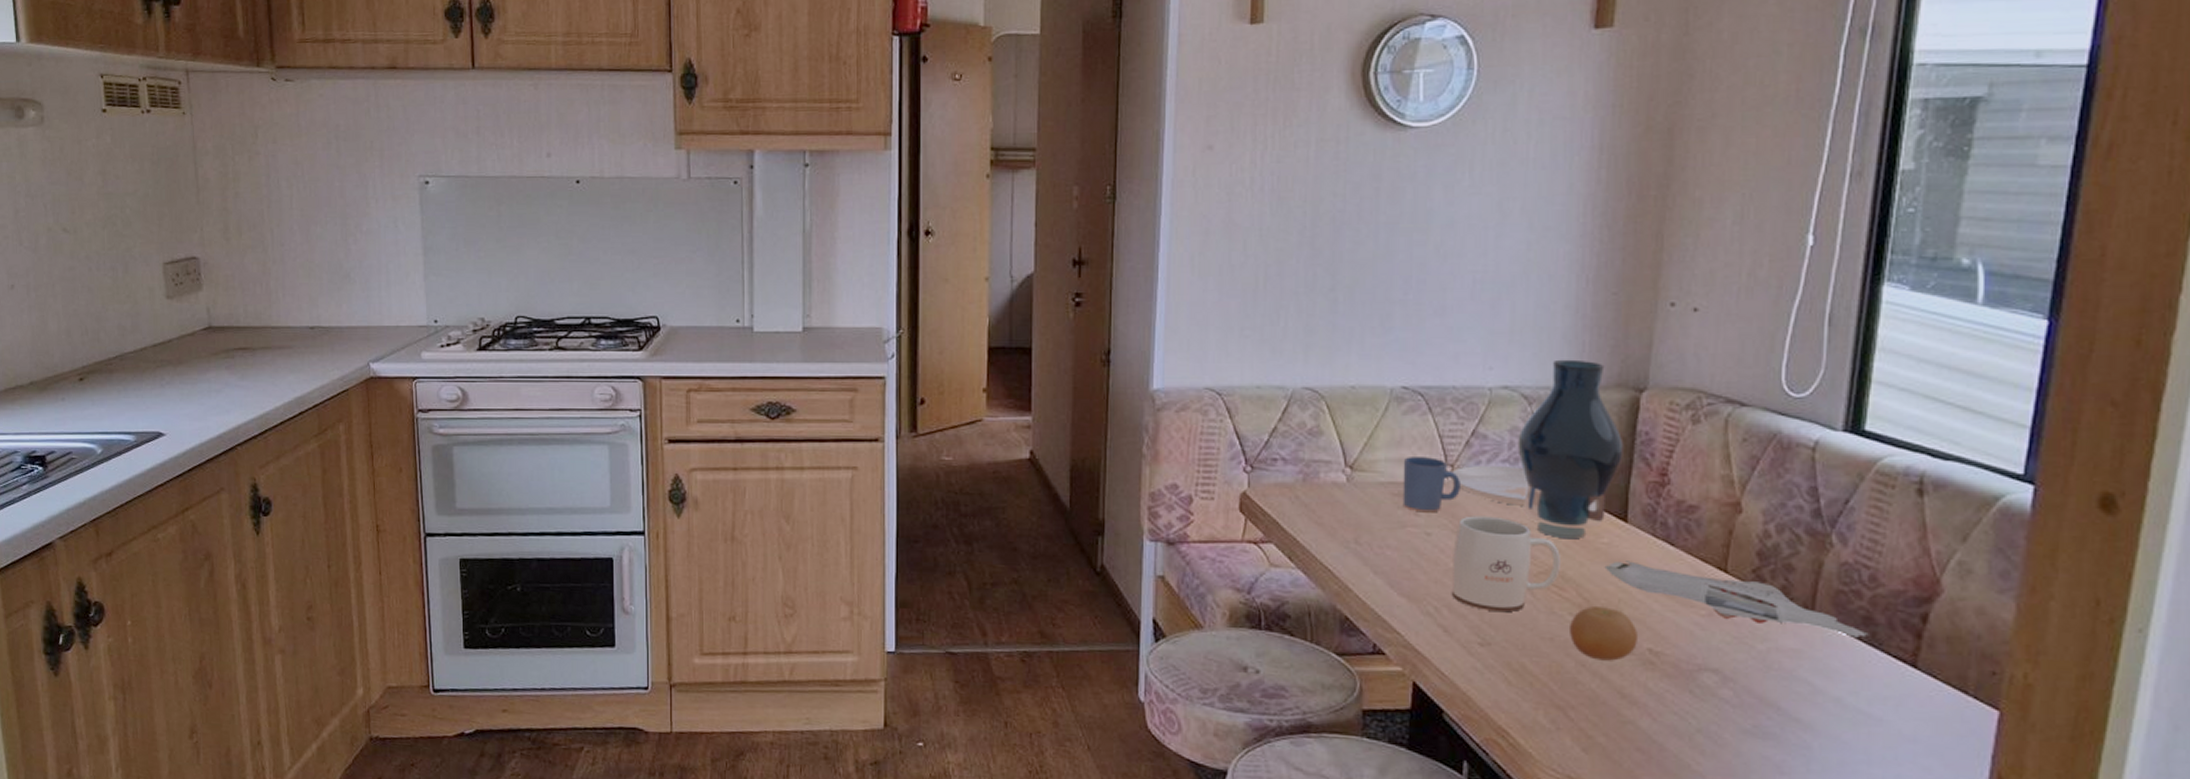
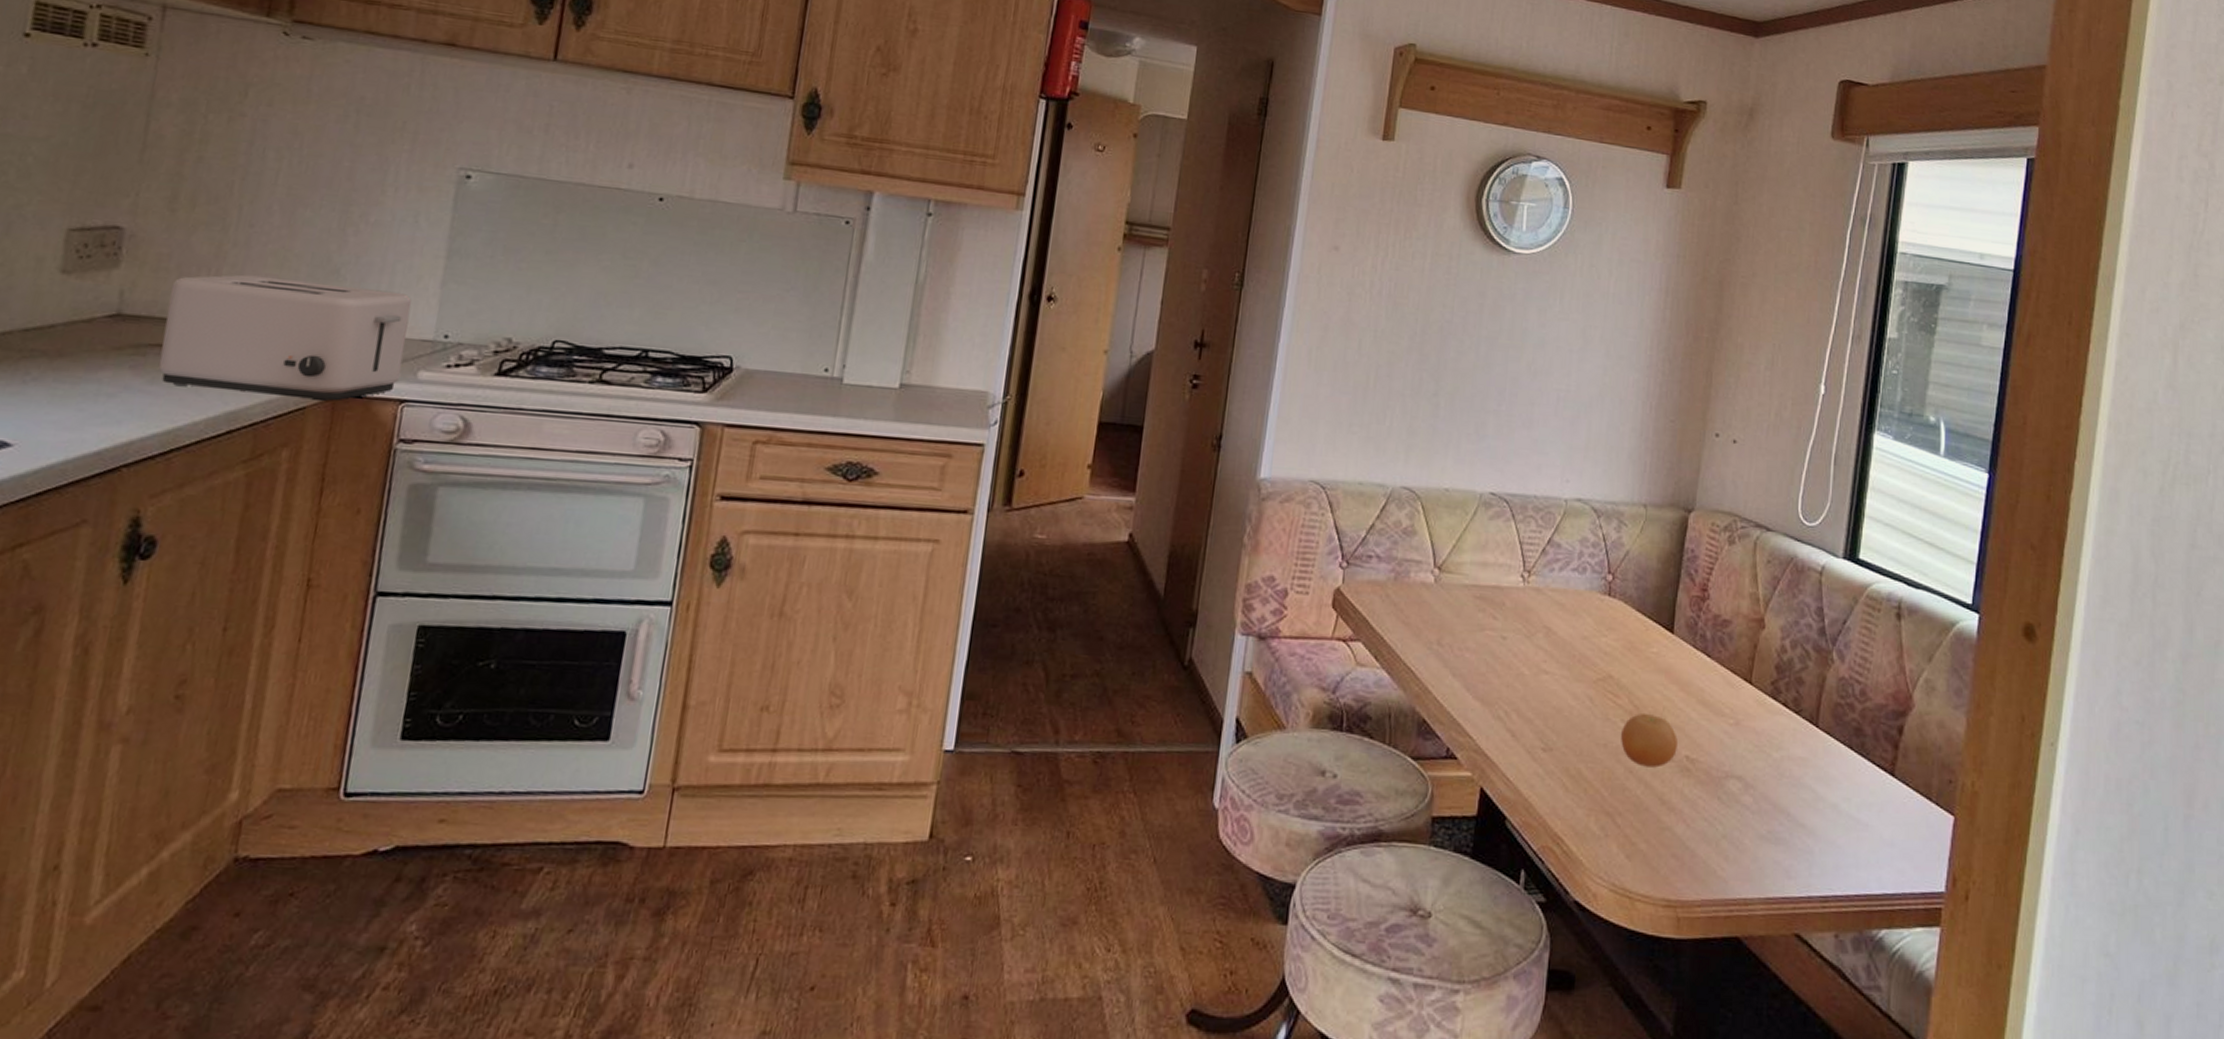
toaster: none [239,285,409,384] -> present [158,274,412,402]
mug: present [1402,457,1460,513] -> none [1483,561,1535,617]
mug: present [1451,516,1562,613] -> none [1520,621,1618,718]
plate: present [1452,465,1528,506] -> none [1528,573,1593,614]
vase: present [1517,359,1624,540] -> none [1586,477,1674,648]
newspaper: present [1604,561,1869,638] -> none [1653,670,1859,748]

